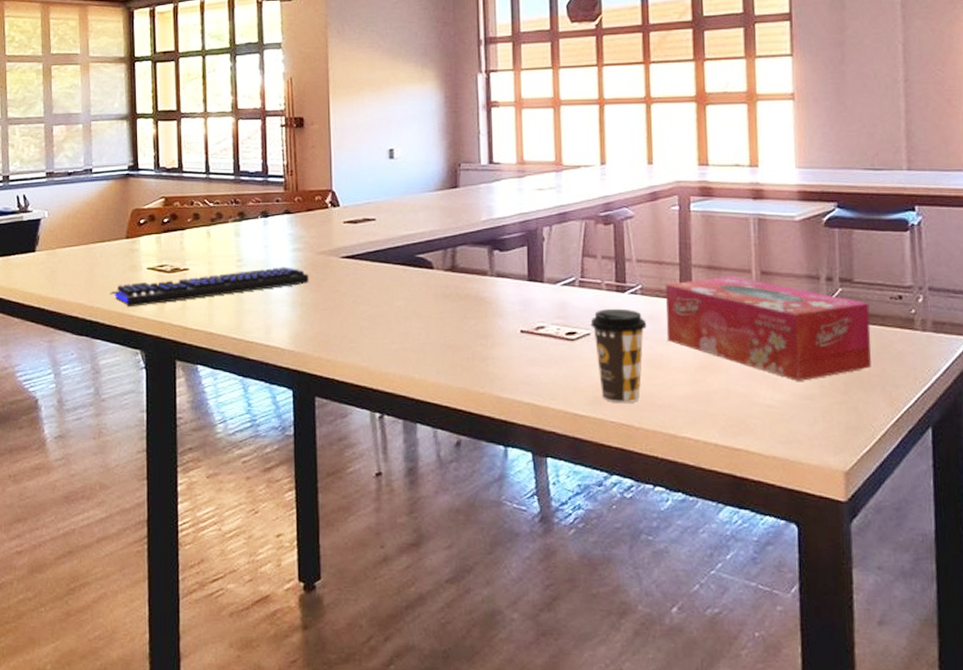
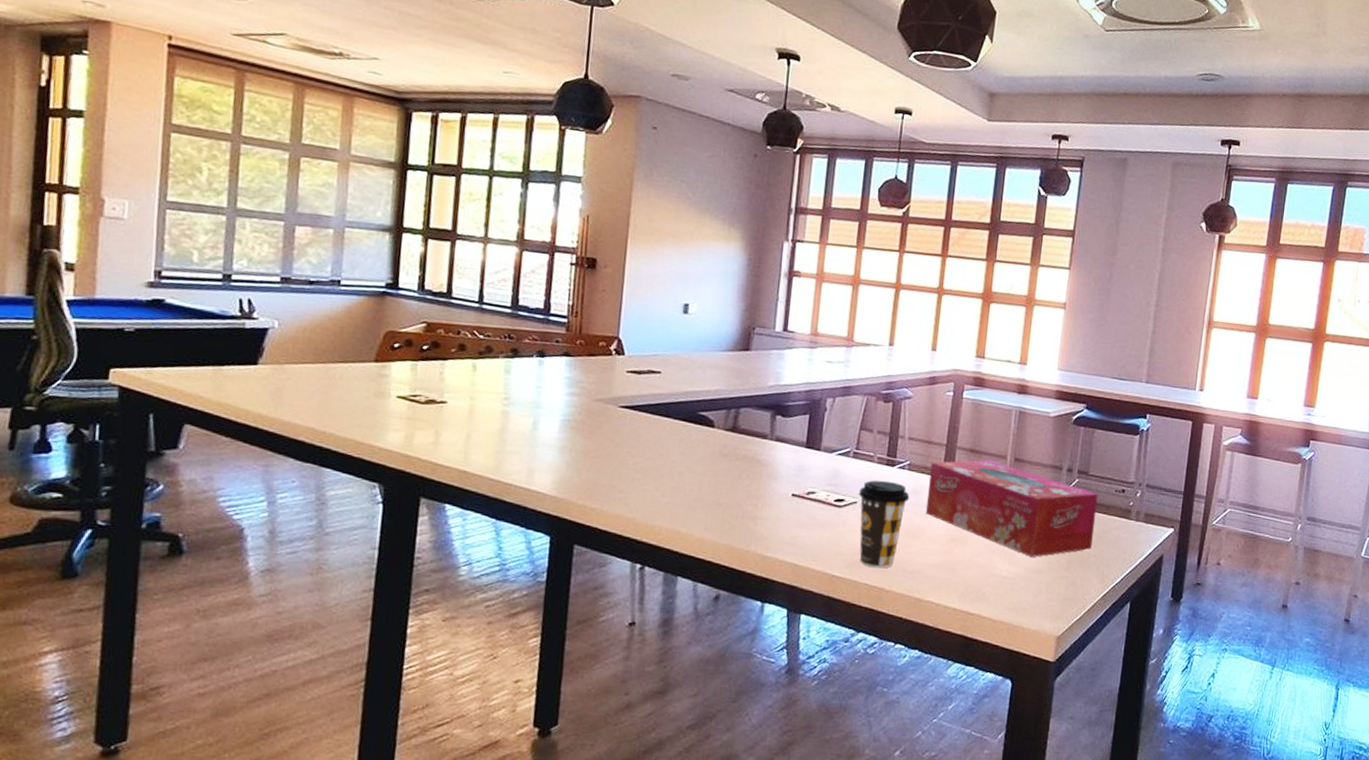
keyboard: present [109,266,309,308] -> none [347,410,583,437]

